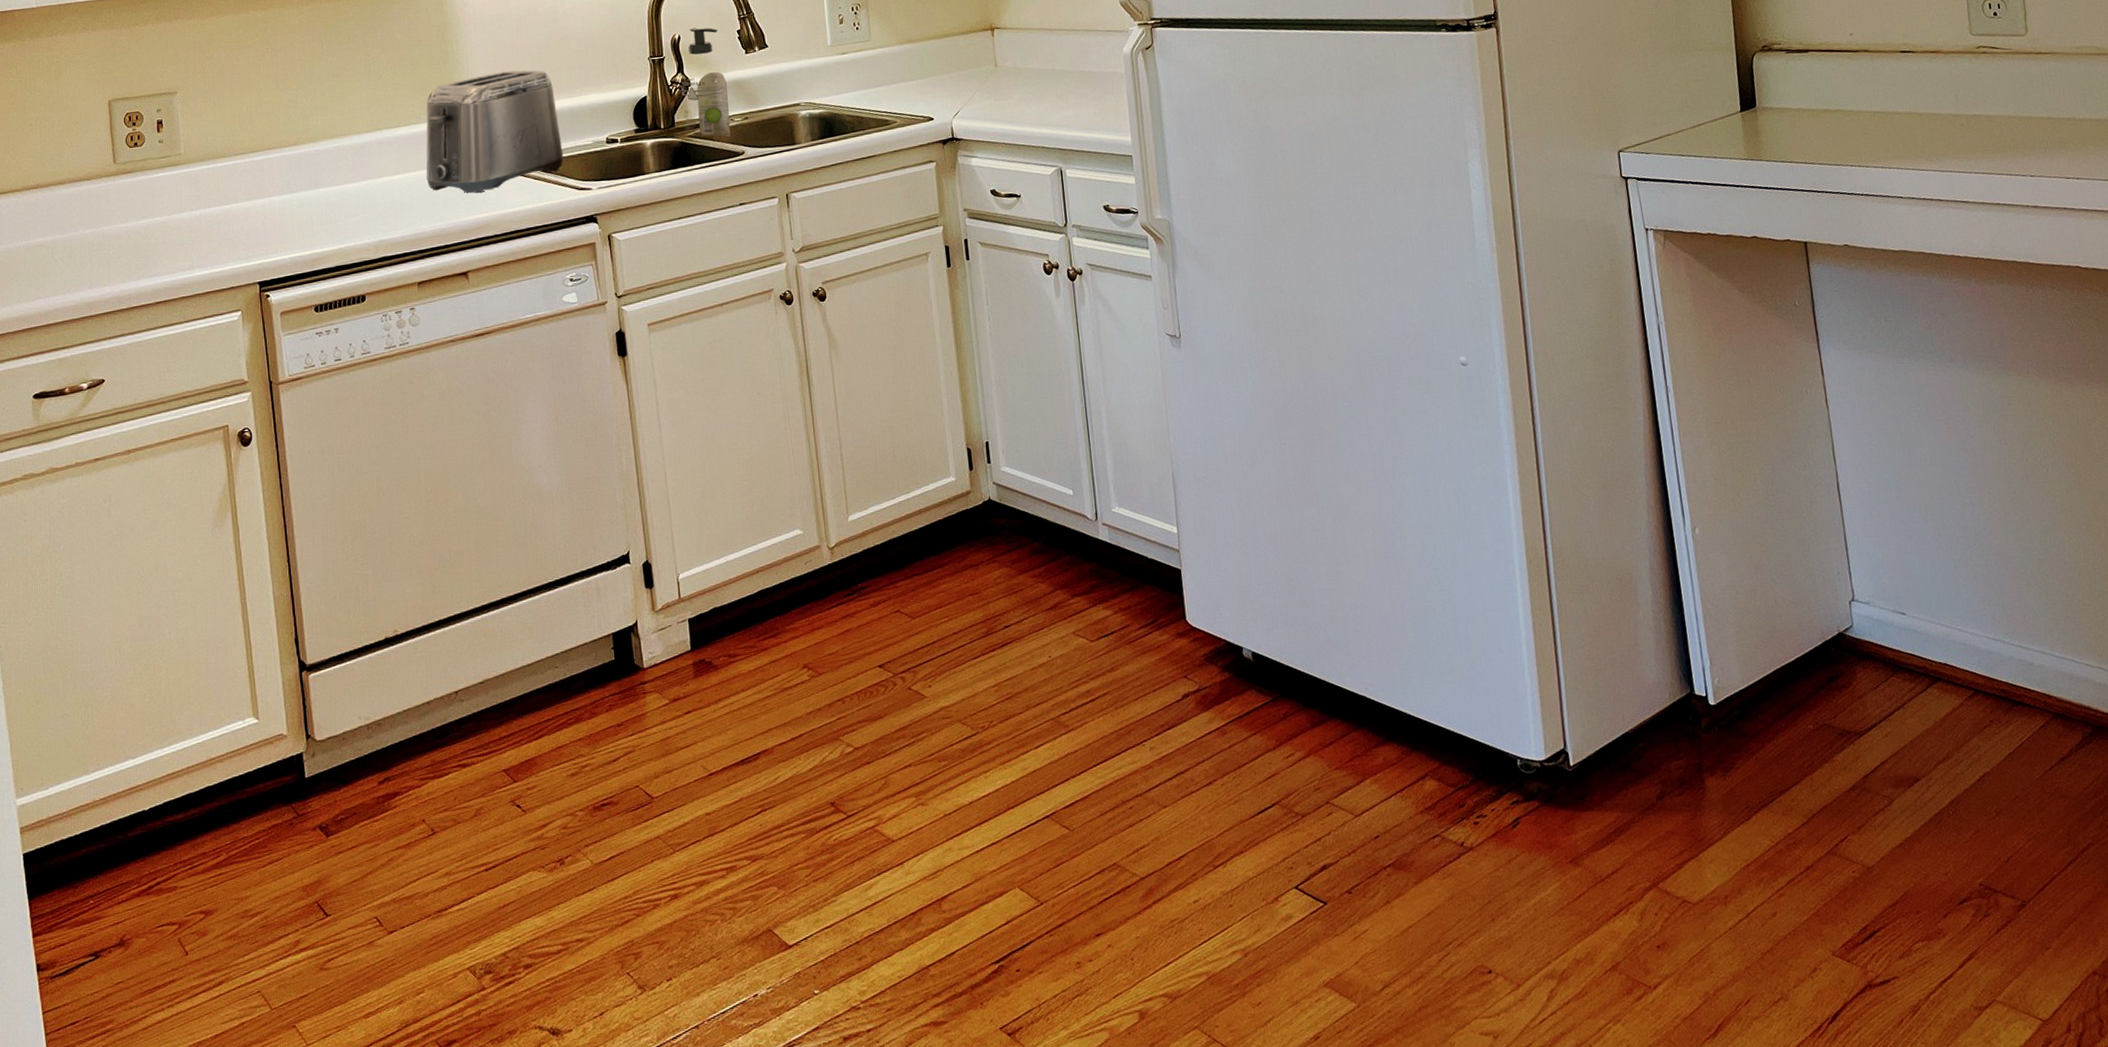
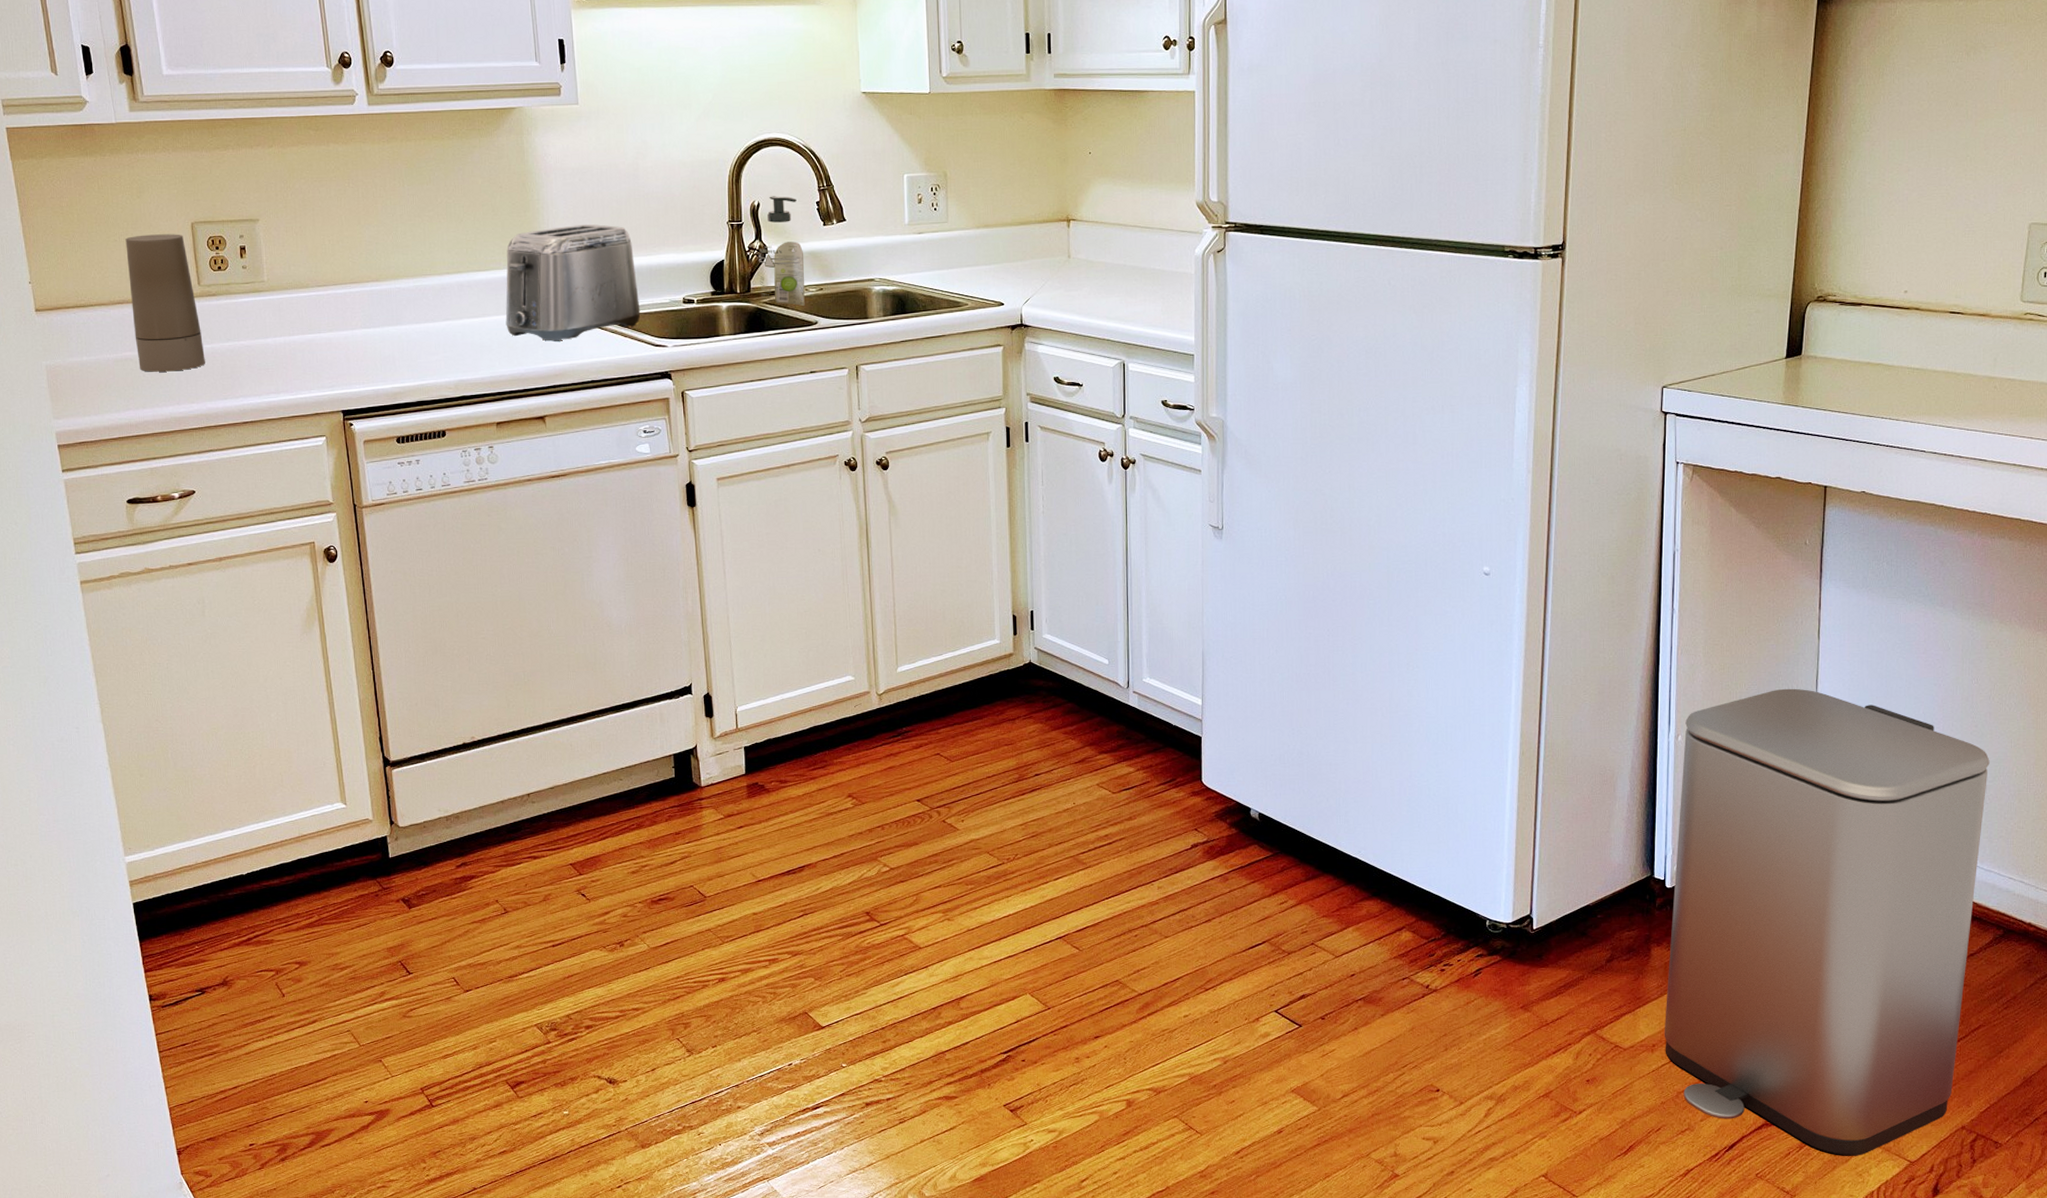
canister: none [42,113,119,257] -> present [125,234,205,372]
pedal bin: none [1700,465,2074,1021] -> present [1664,688,1990,1157]

